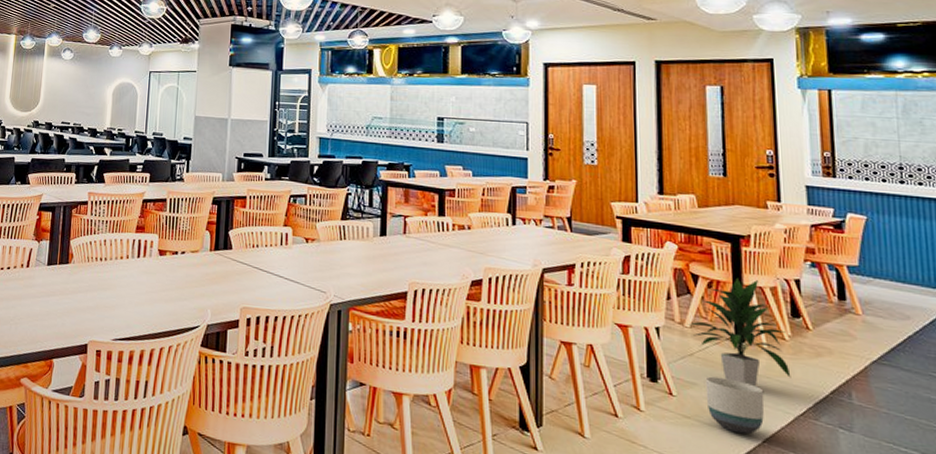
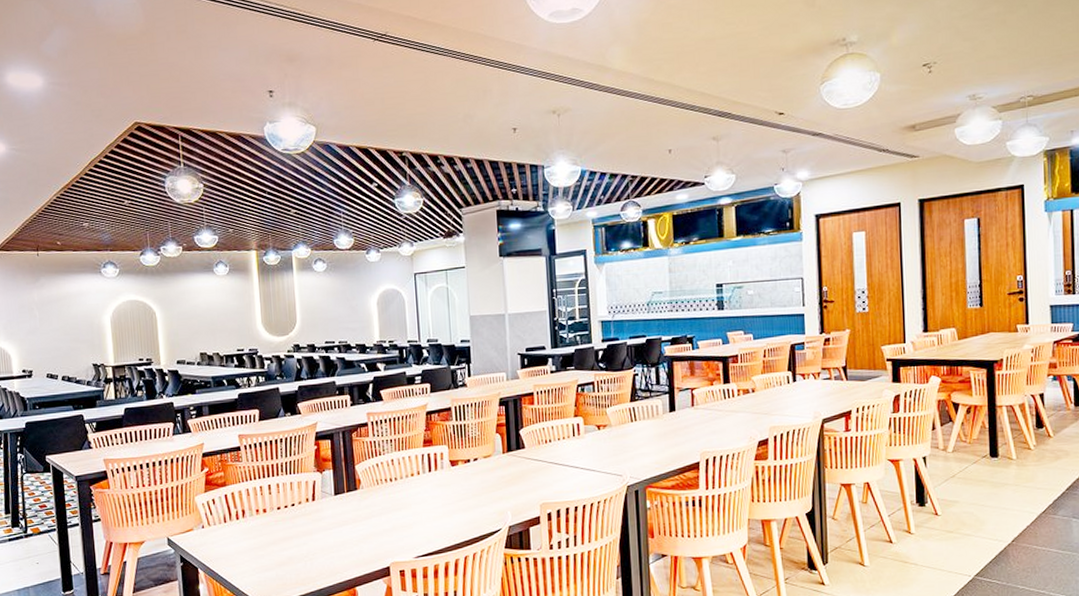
indoor plant: present [688,277,791,387] -> none [951,399,1035,496]
planter: present [705,376,765,435] -> none [965,491,1014,538]

